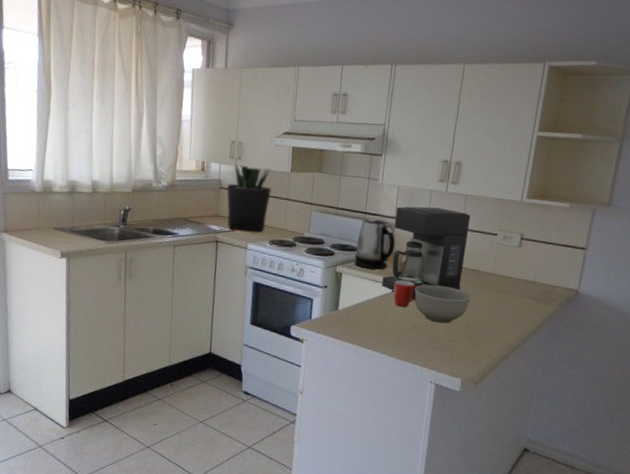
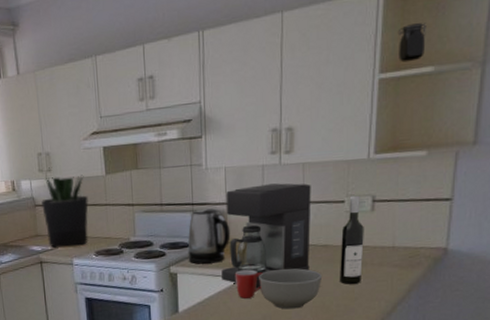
bottle: none [484,231,511,309] -> present [339,195,364,284]
jar: none [555,96,580,127] -> present [397,22,426,63]

